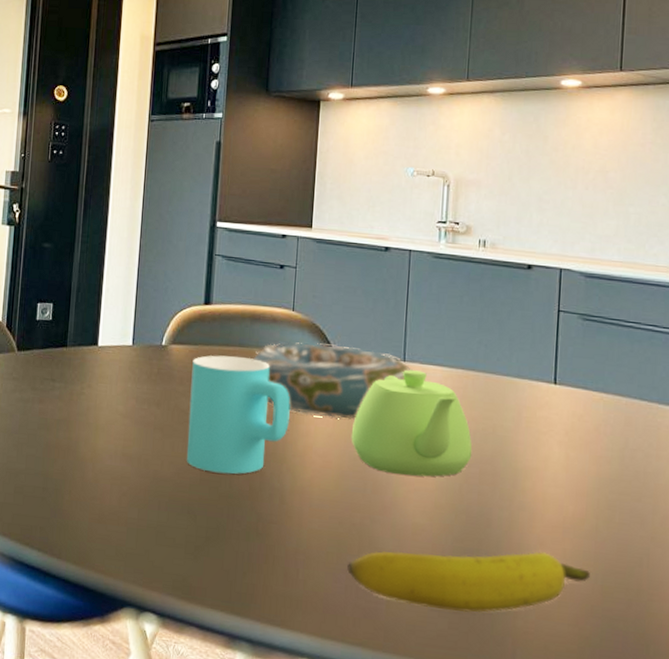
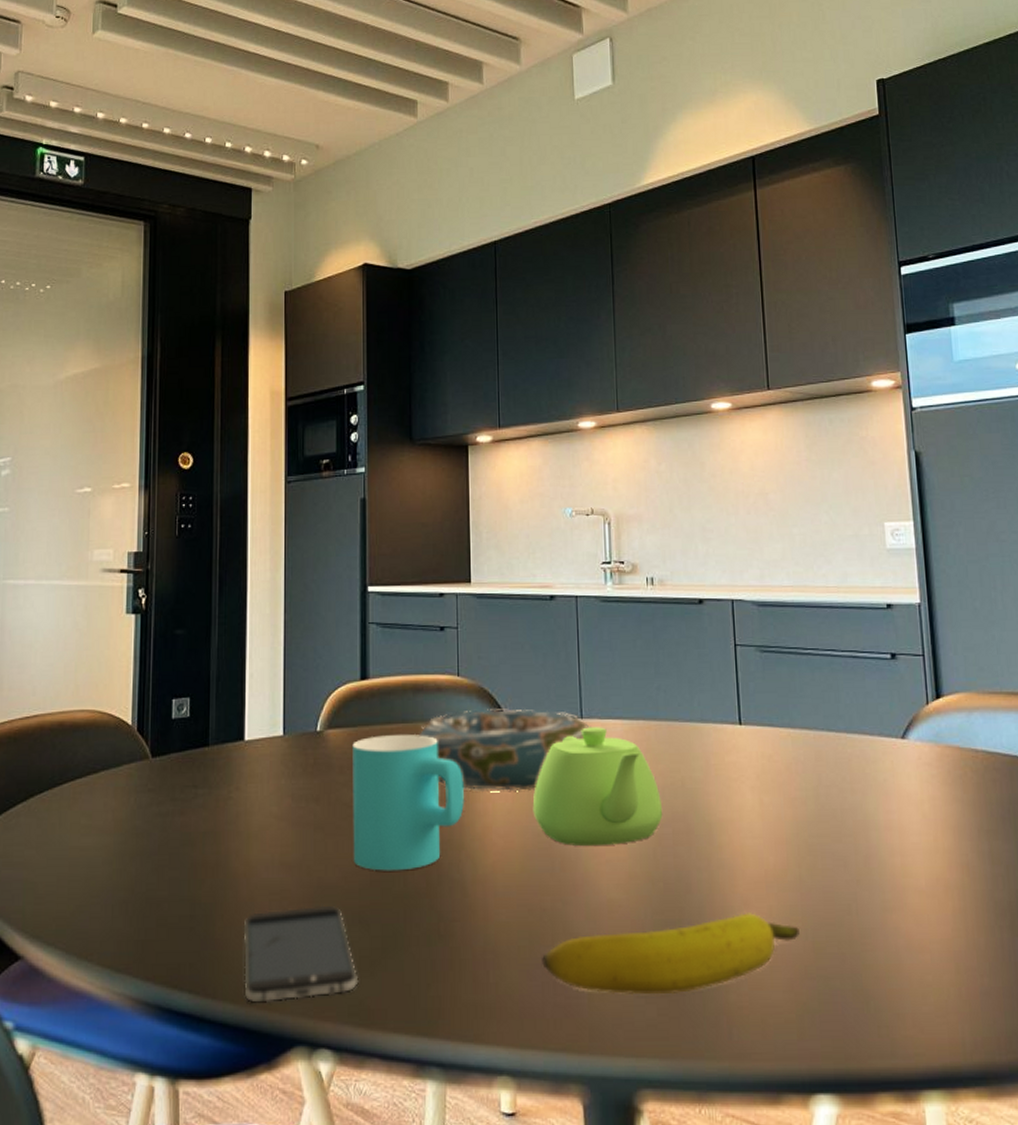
smartphone: none [84,493,184,570] -> present [244,905,359,1003]

